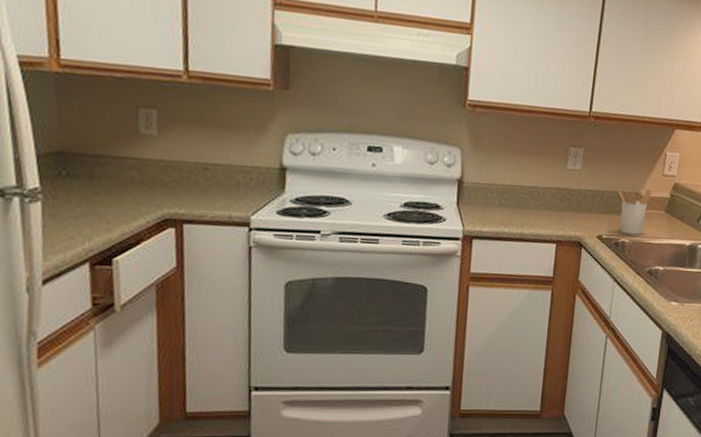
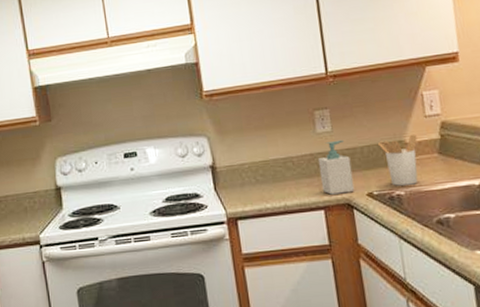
soap bottle: none [559,180,591,232] -> present [317,139,355,195]

